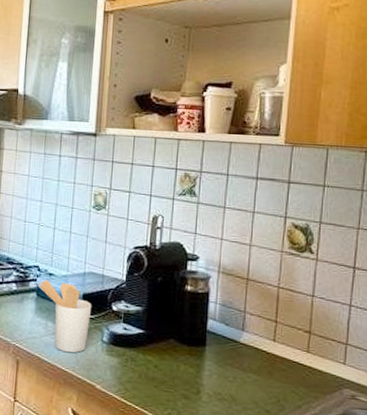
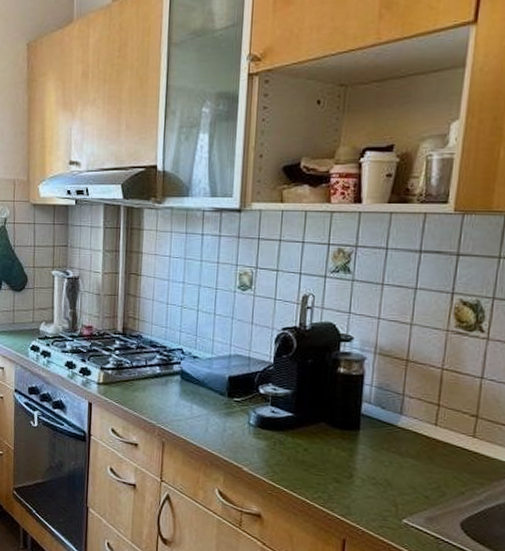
utensil holder: present [38,279,92,353] -> none [183,362,238,436]

